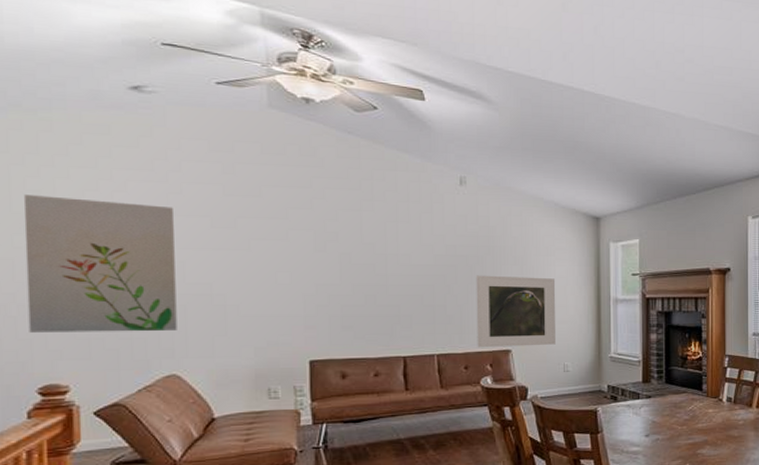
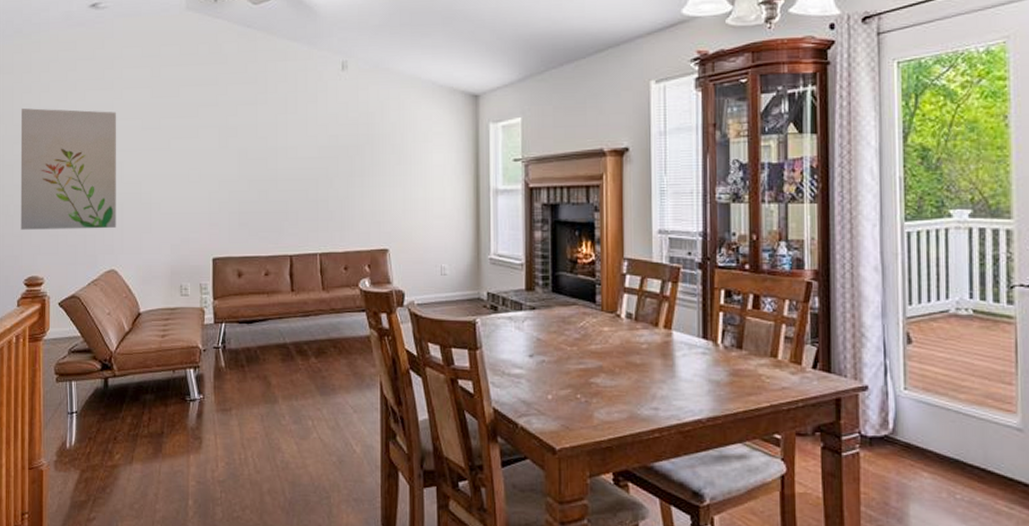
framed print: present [475,275,556,348] -> none [355,166,433,247]

